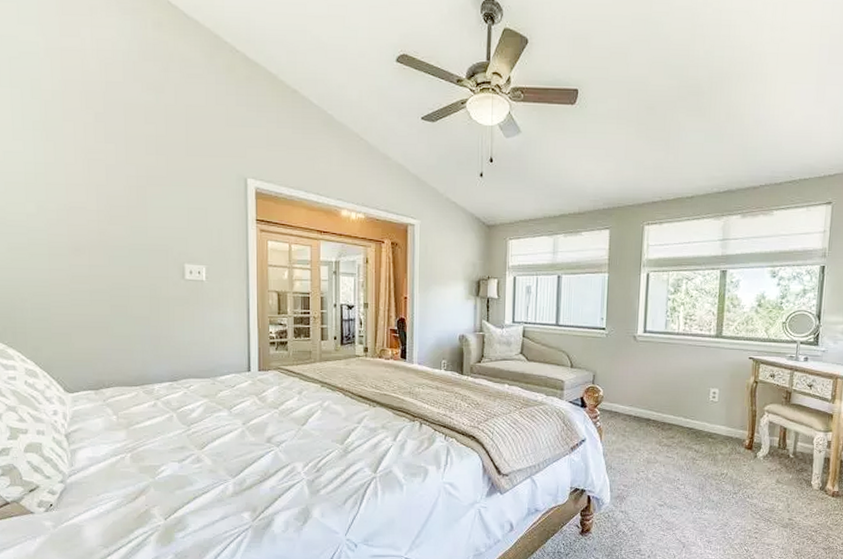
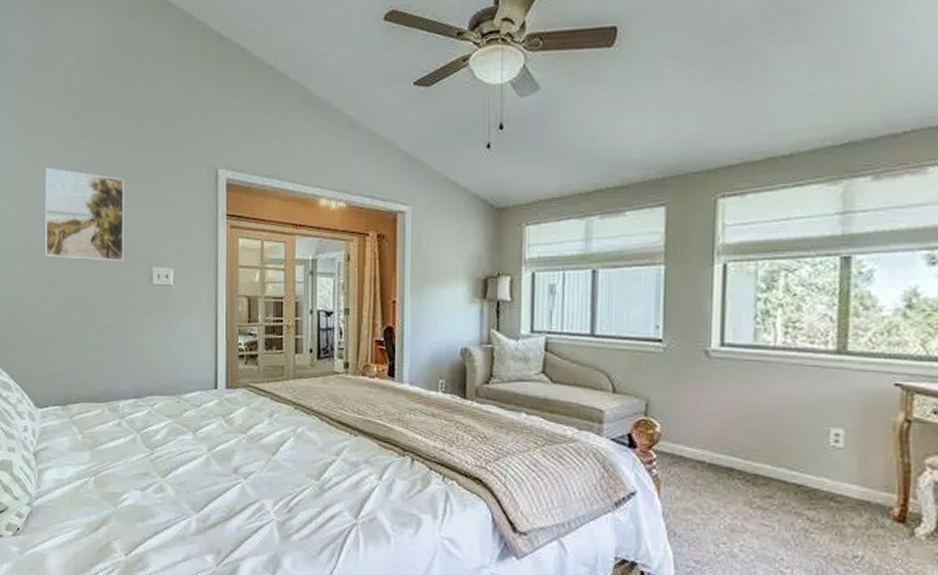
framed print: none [67,165,155,258] -> present [45,167,124,261]

